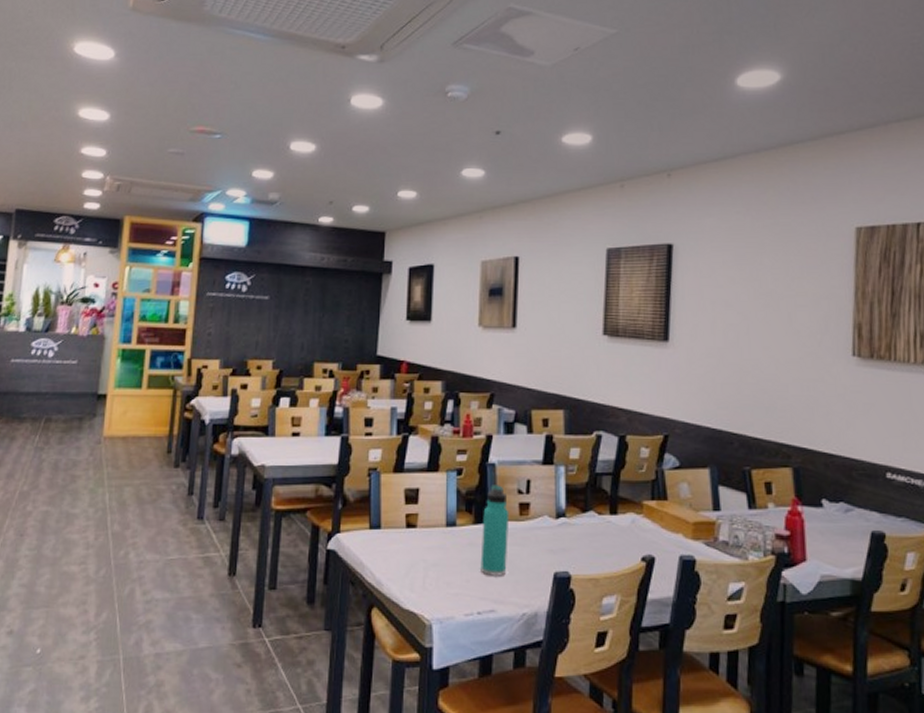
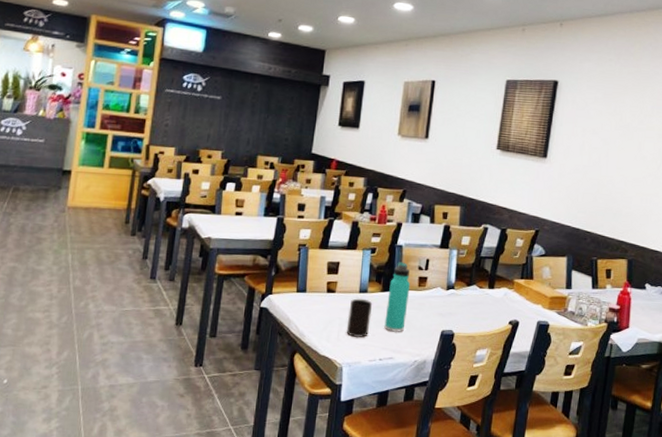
cup: none [433,534,464,584] -> present [346,298,373,337]

